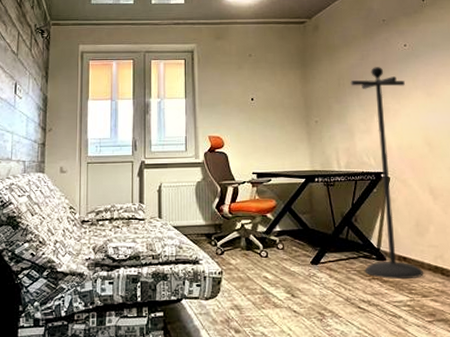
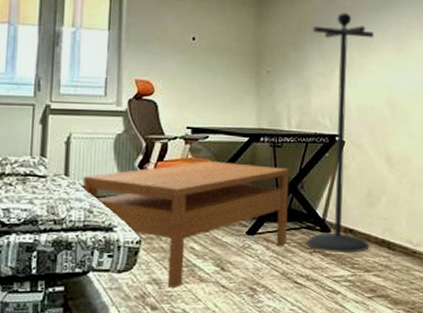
coffee table: none [172,200,347,313] -> present [82,161,290,288]

